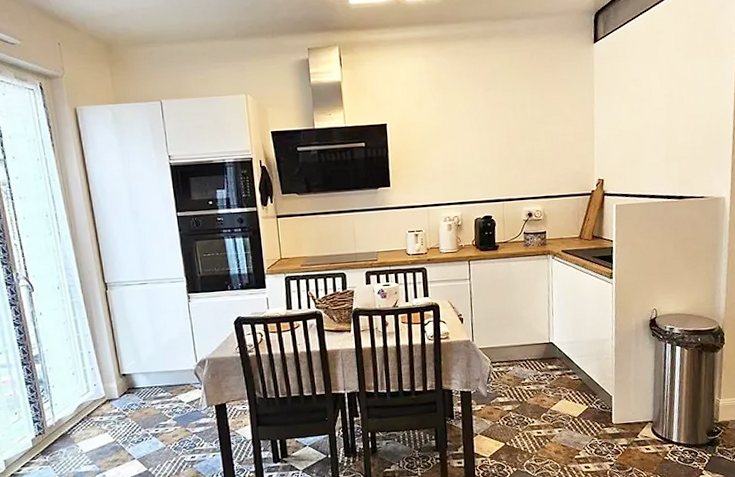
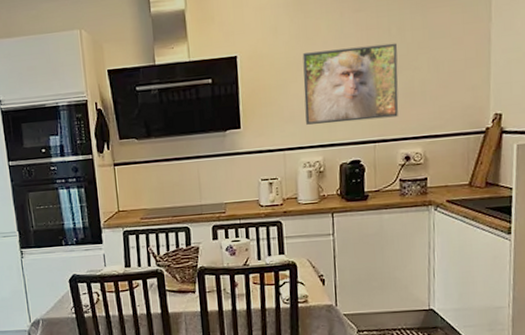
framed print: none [443,118,522,185] -> present [302,43,399,125]

